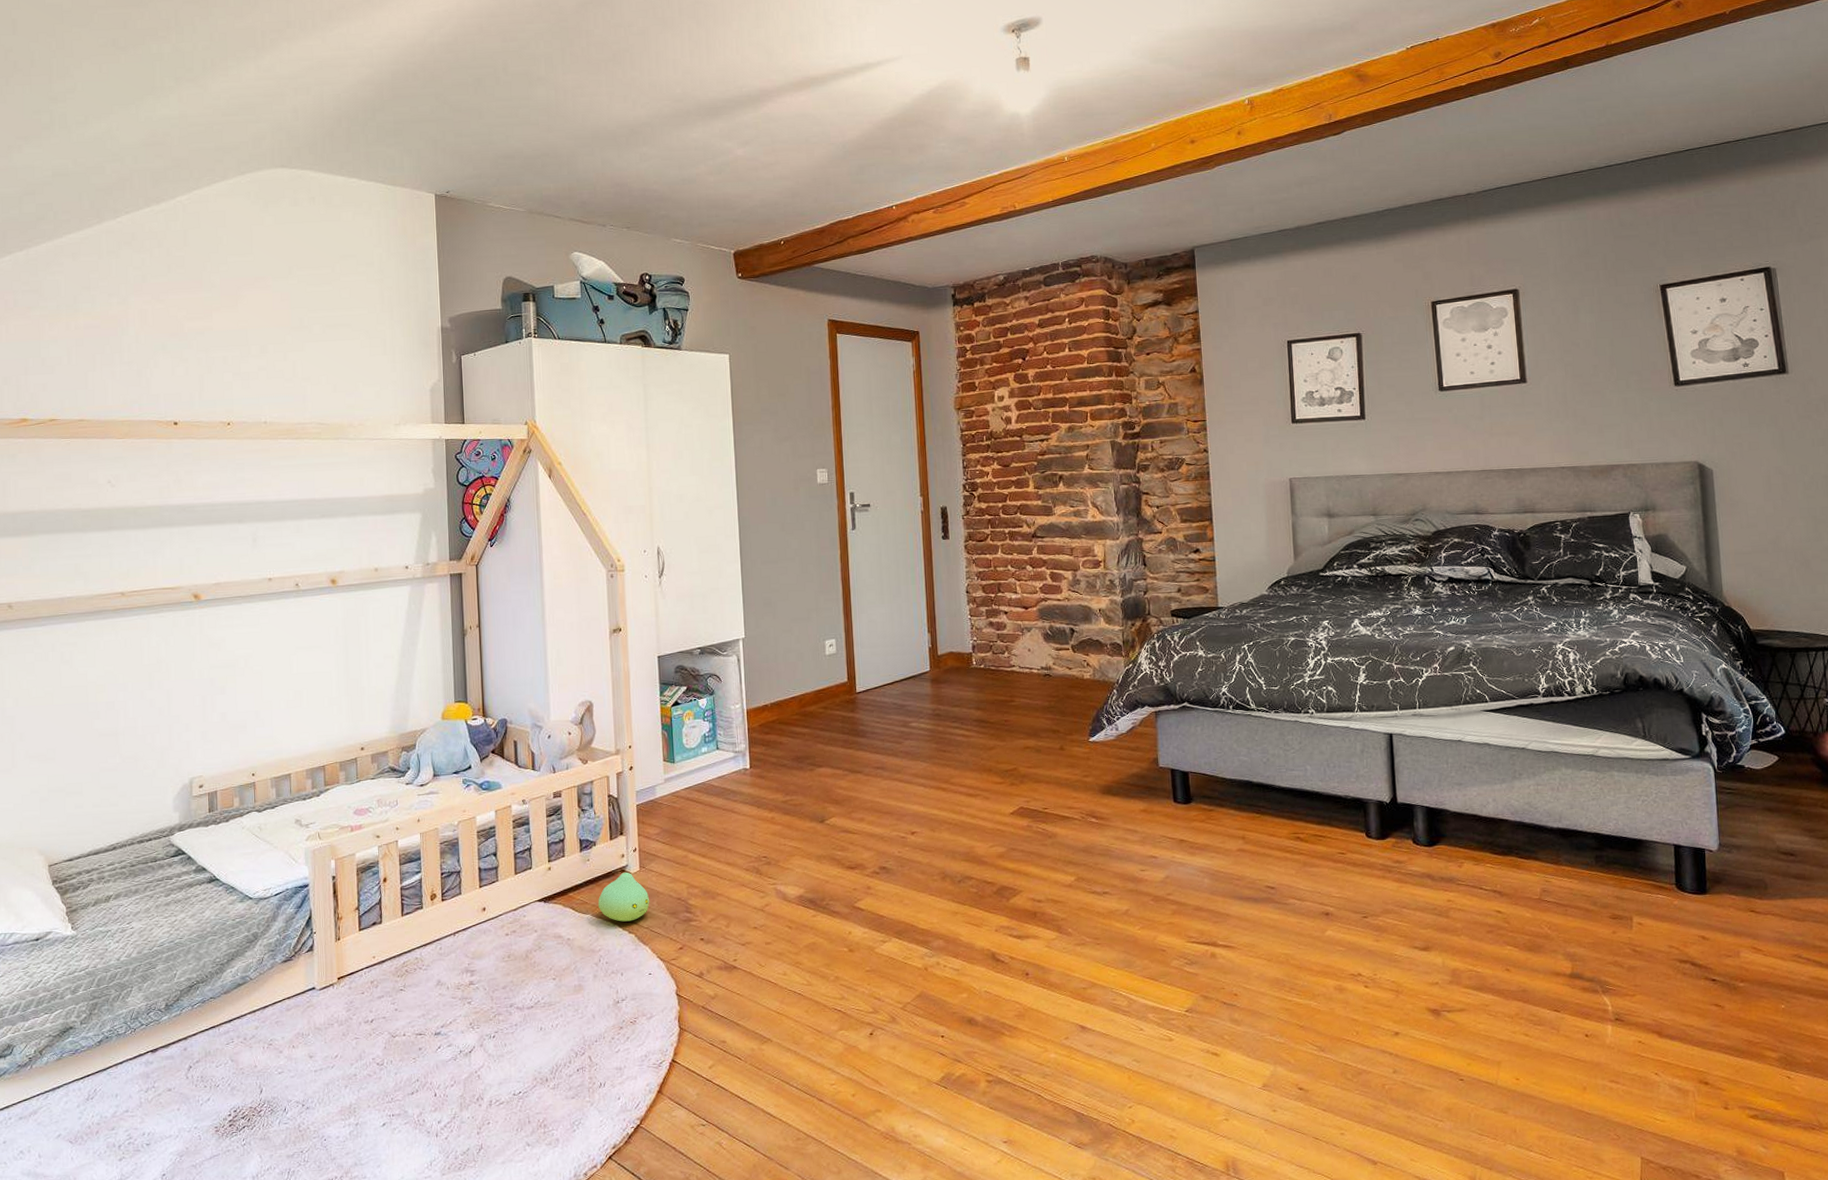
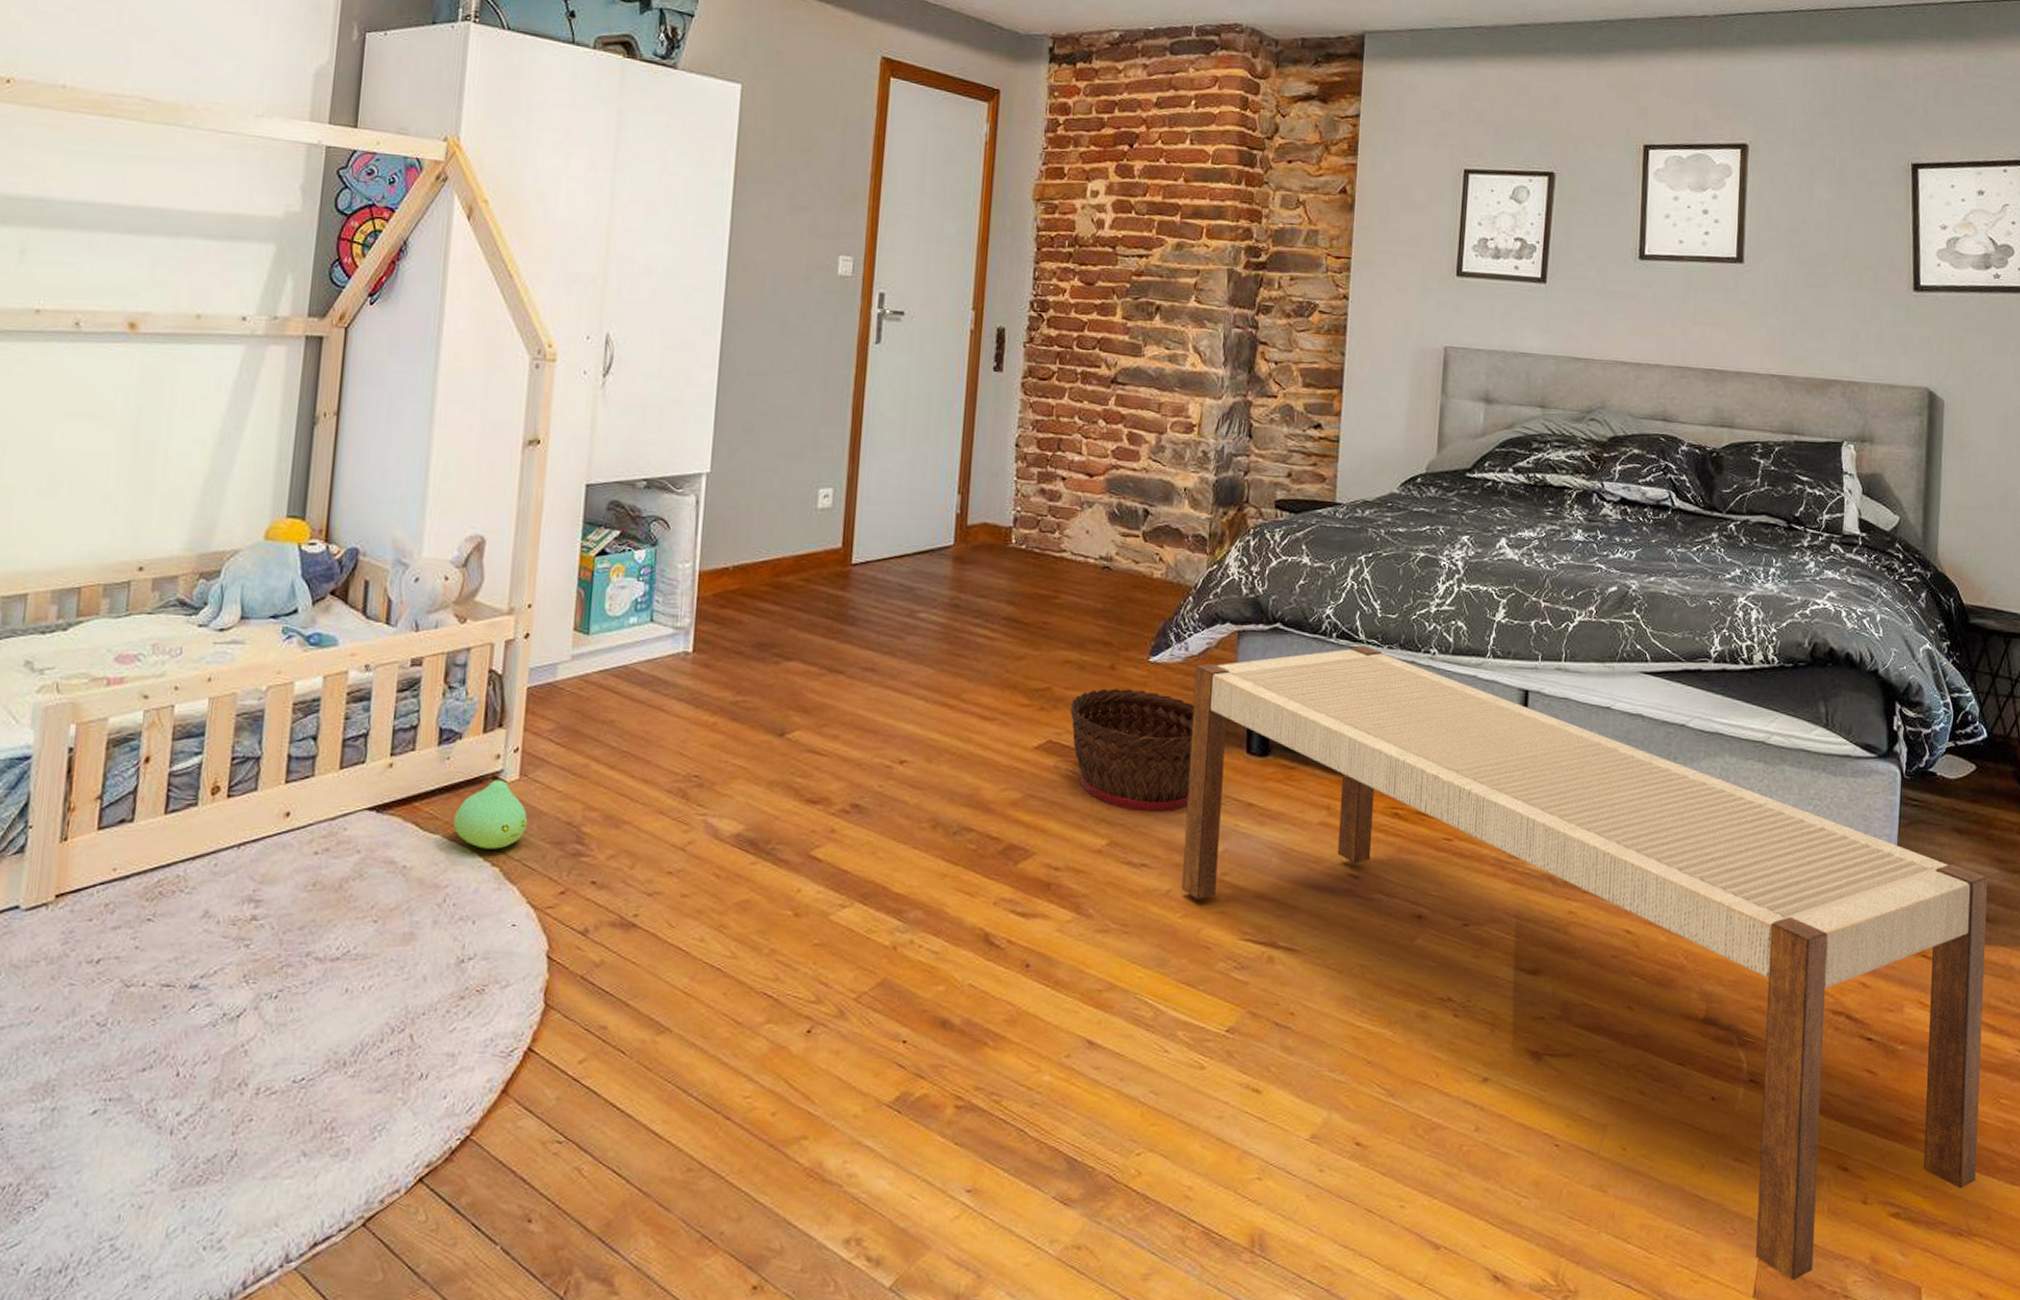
basket: none [1033,763,1133,854] -> present [1070,688,1194,813]
bench: none [1125,712,1821,1172] -> present [1181,645,1988,1280]

